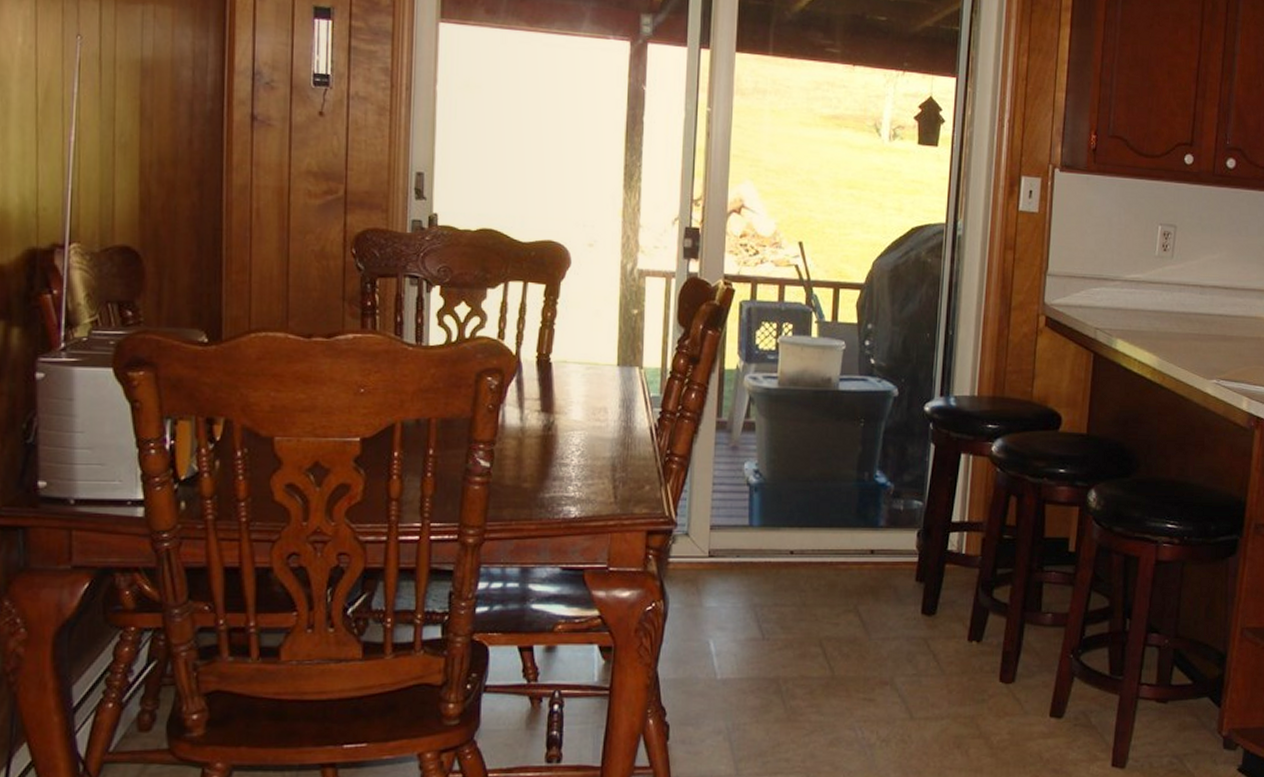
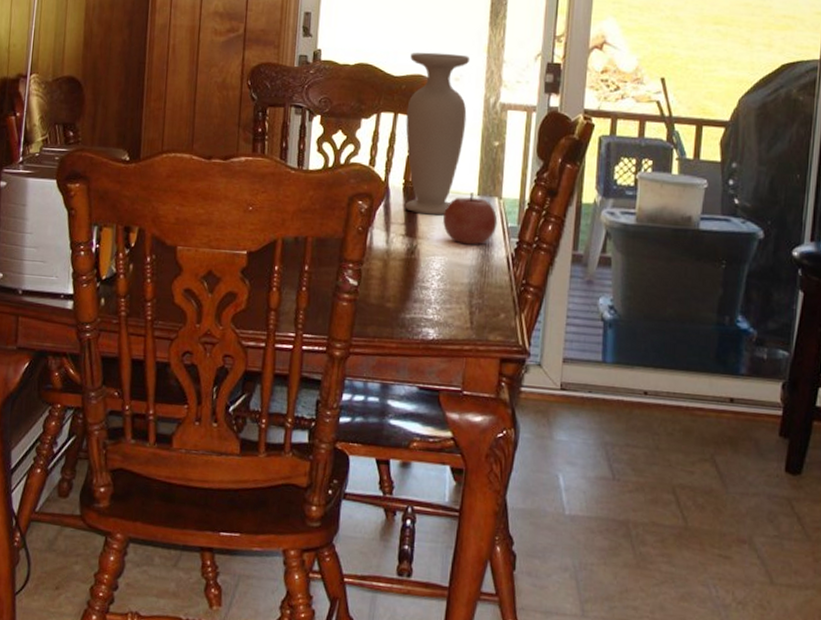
vase: none [537,216,605,388] -> present [404,52,470,215]
fruit: none [581,363,639,417] -> present [443,192,498,245]

